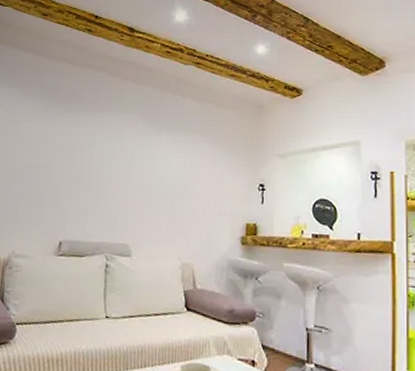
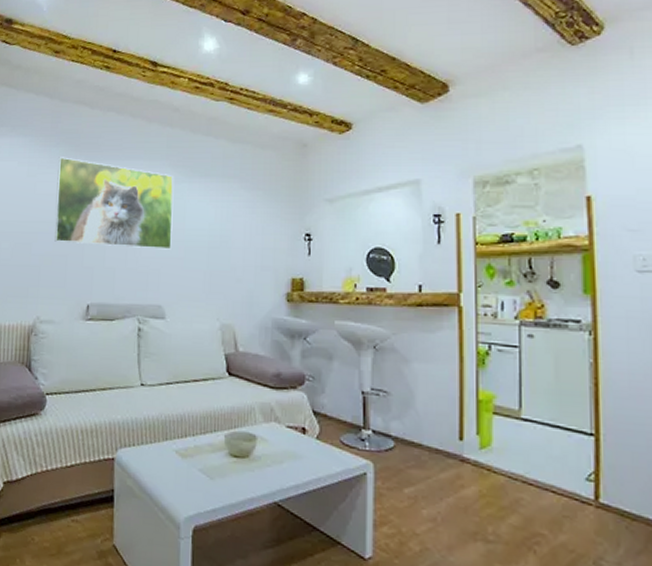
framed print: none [33,107,145,194] -> present [54,157,175,250]

